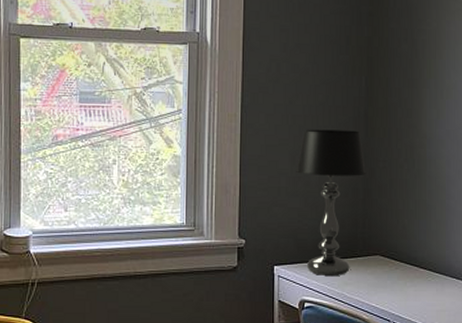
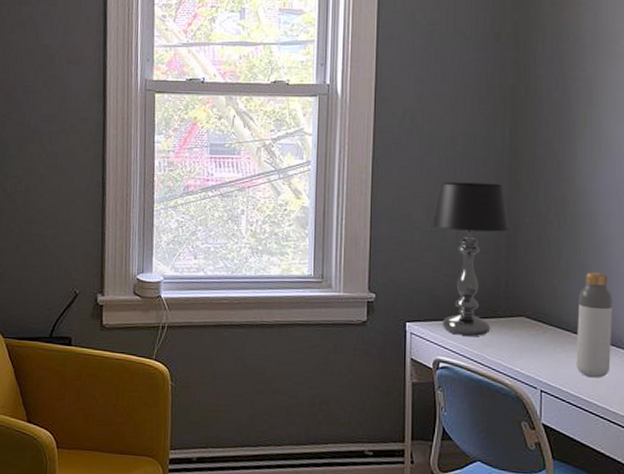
bottle: none [423,211,453,308] -> present [576,272,612,378]

